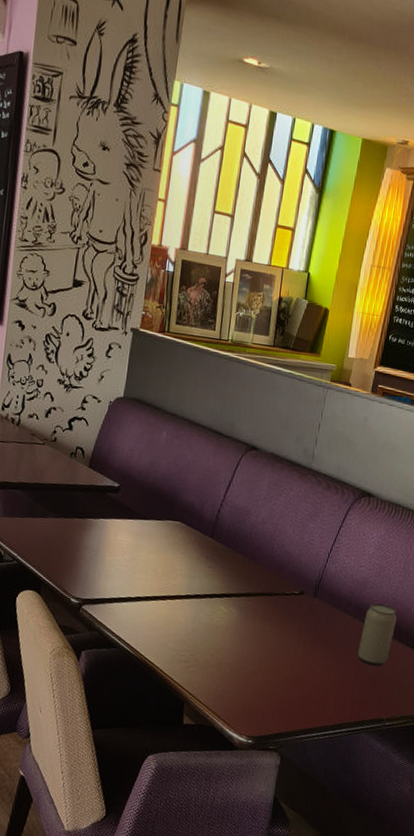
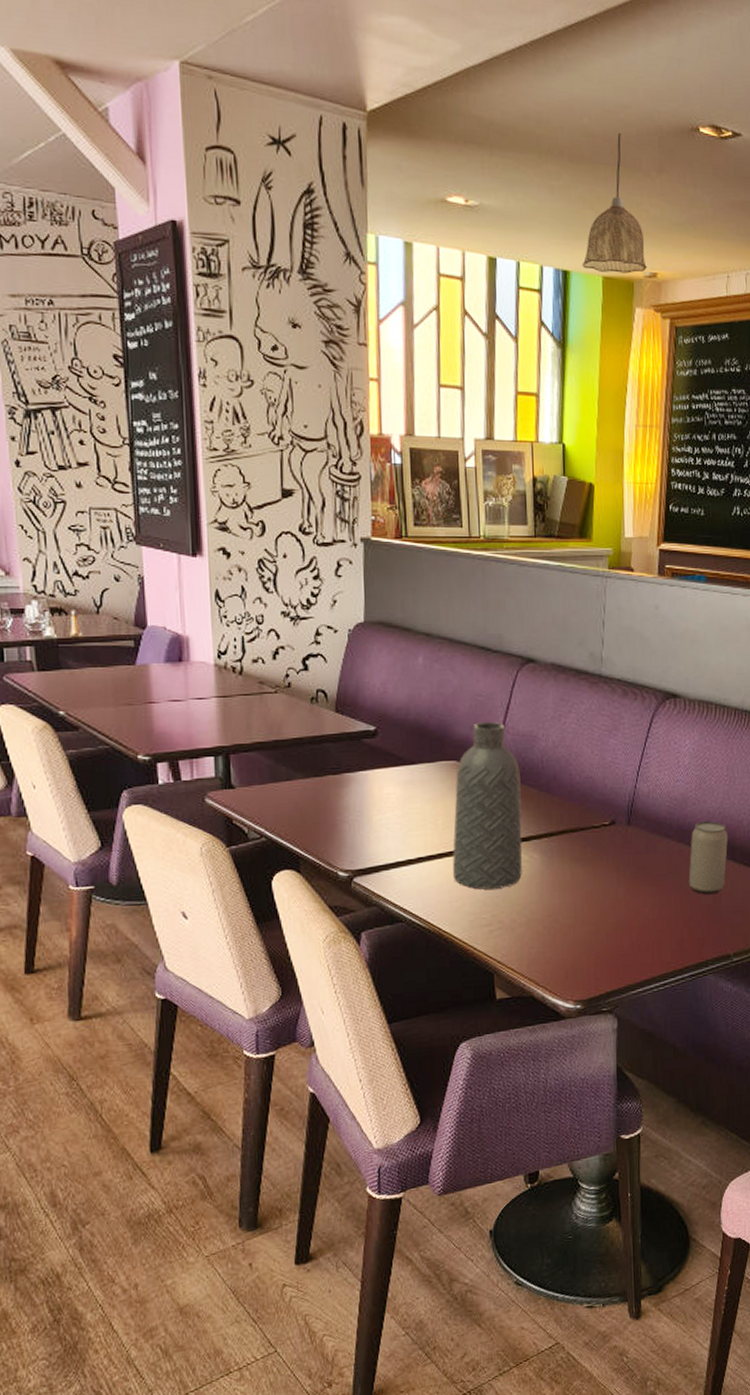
vase: none [163,493,232,633] -> present [453,722,523,890]
pendant lamp: none [347,22,402,139] -> present [582,133,647,274]

